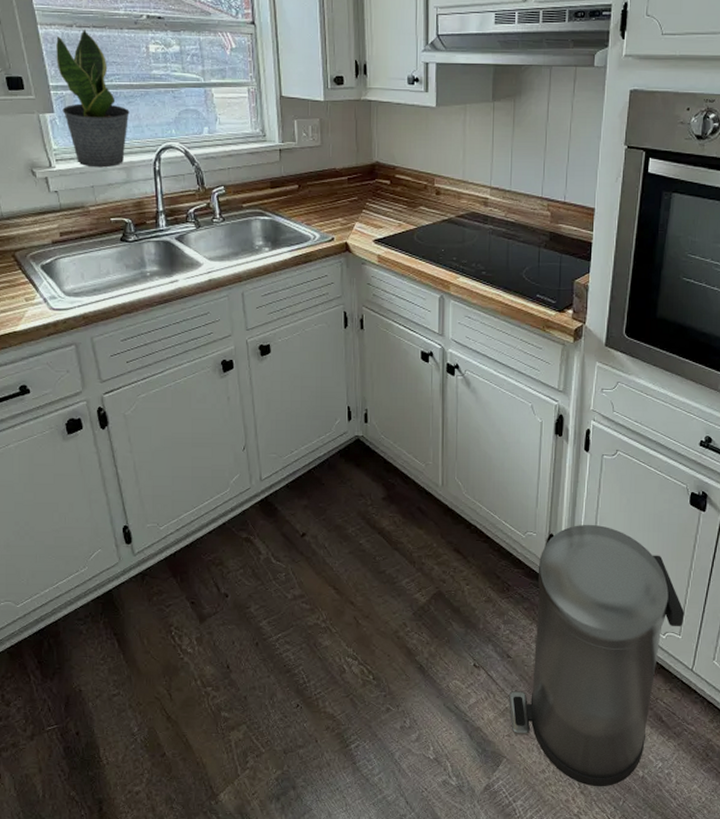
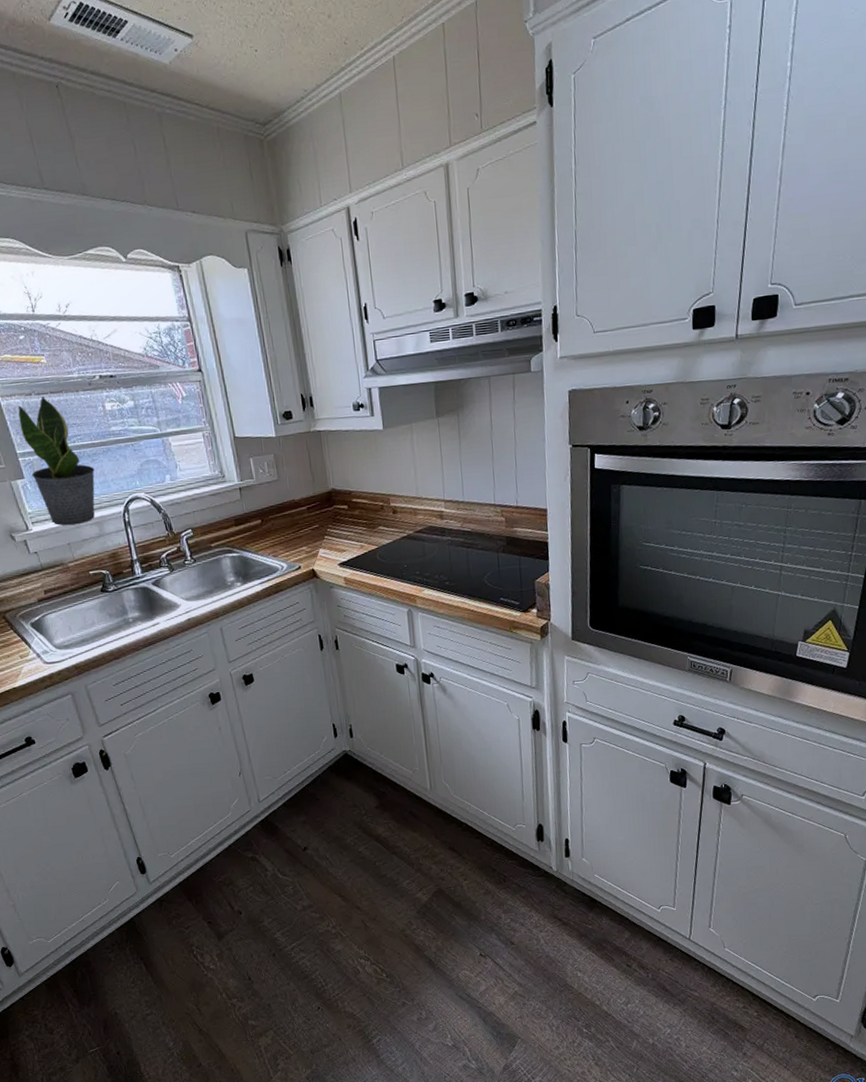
pedal bin: present [509,524,685,787] -> none [517,811,677,1058]

